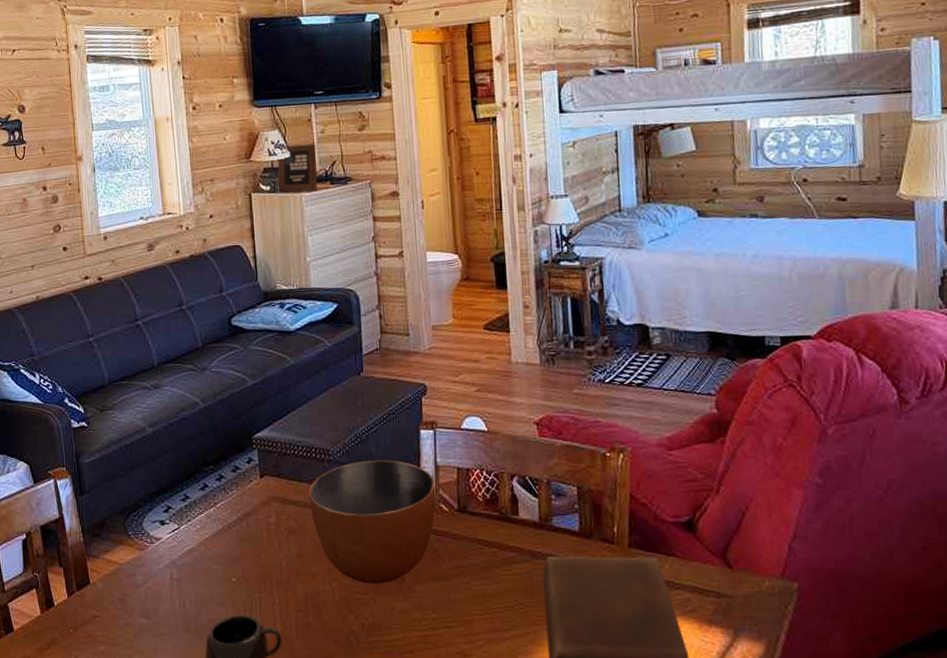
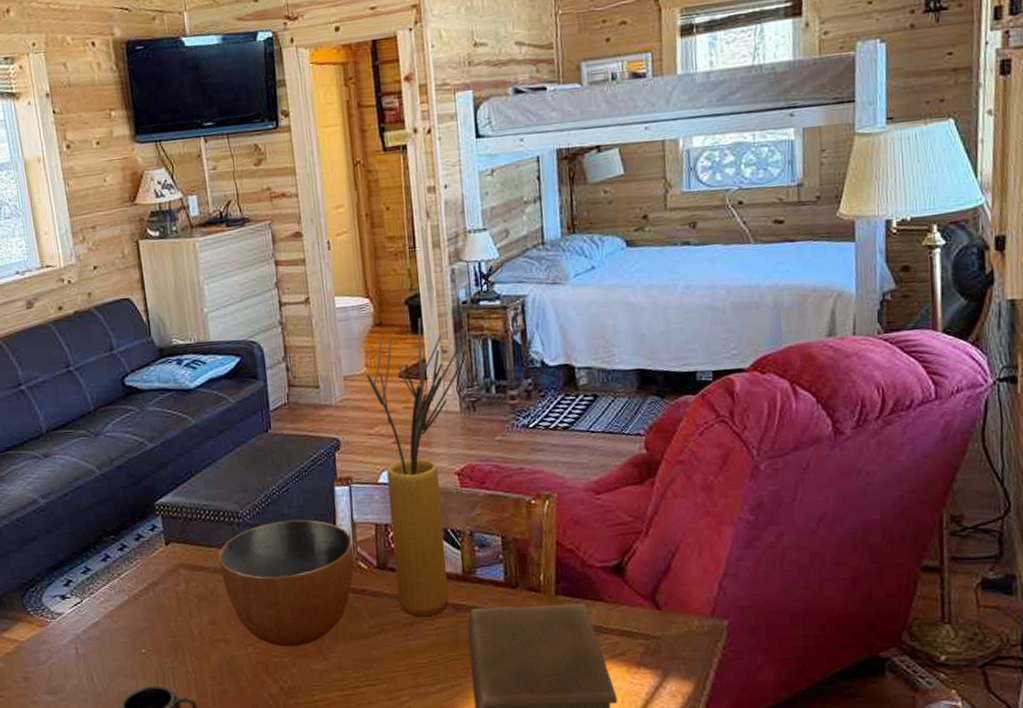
picture frame: present [277,143,318,193] -> none [165,182,212,239]
vase: none [453,274,543,562] -> present [366,317,462,617]

